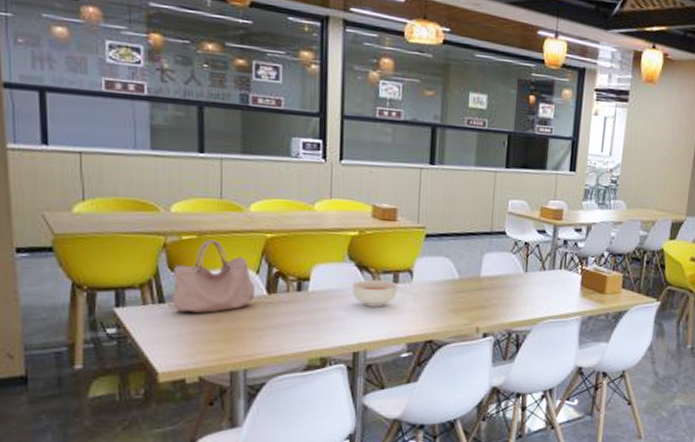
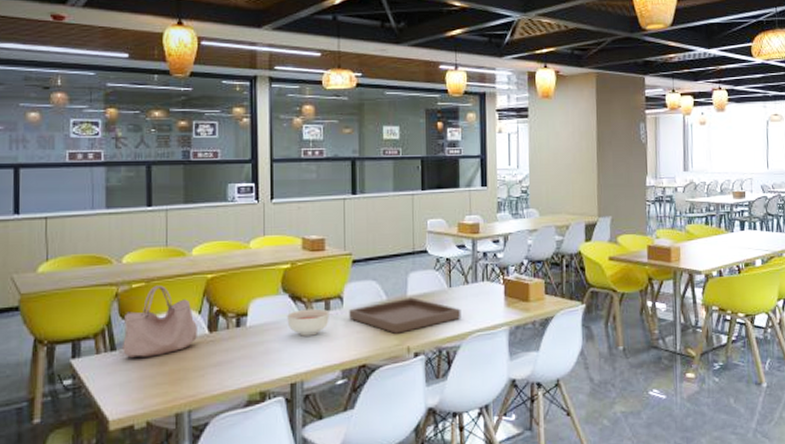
tray: none [418,278,535,313] -> present [349,297,461,334]

